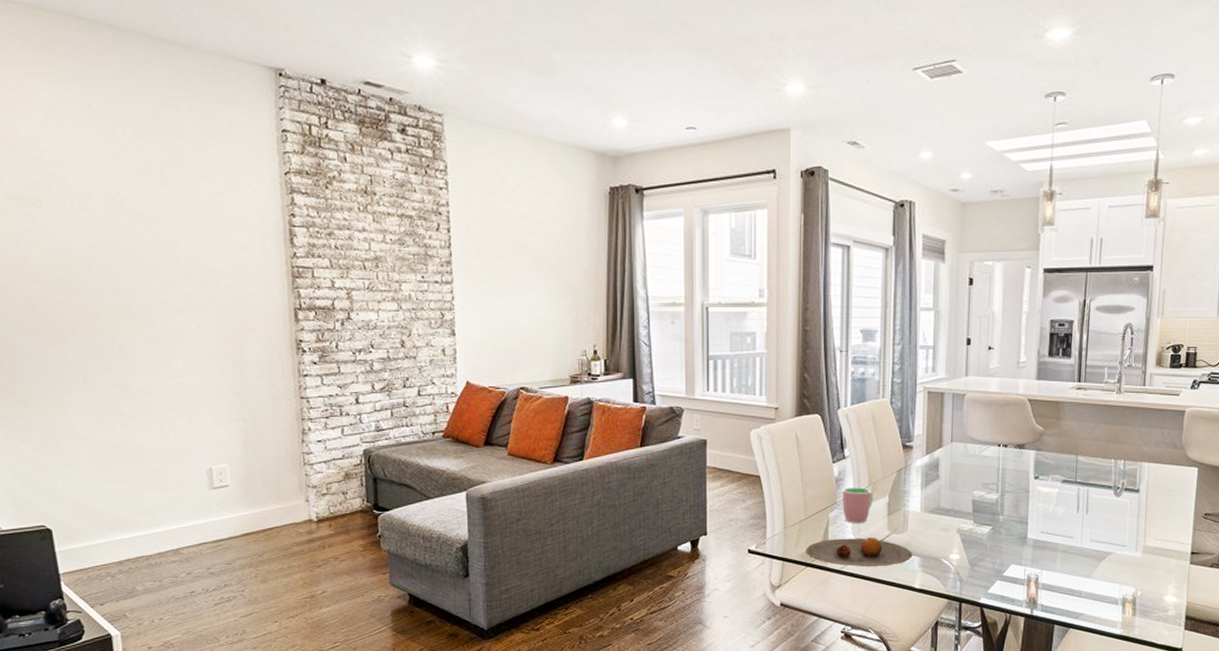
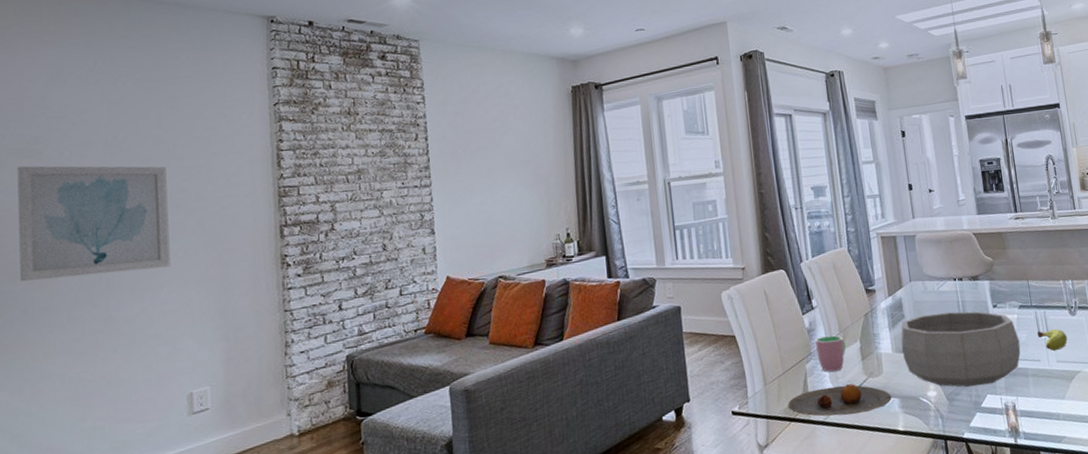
wall art: none [18,213,184,339] -> present [17,165,171,282]
decorative bowl: none [931,477,1056,555] -> present [900,311,1021,387]
fruit: none [1075,508,1107,530] -> present [1037,329,1068,352]

